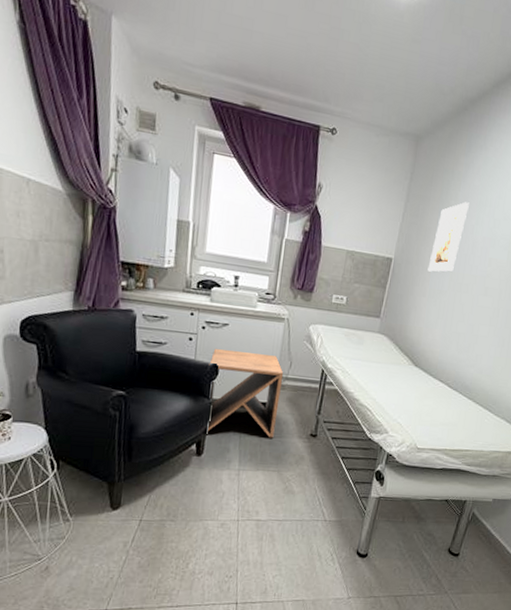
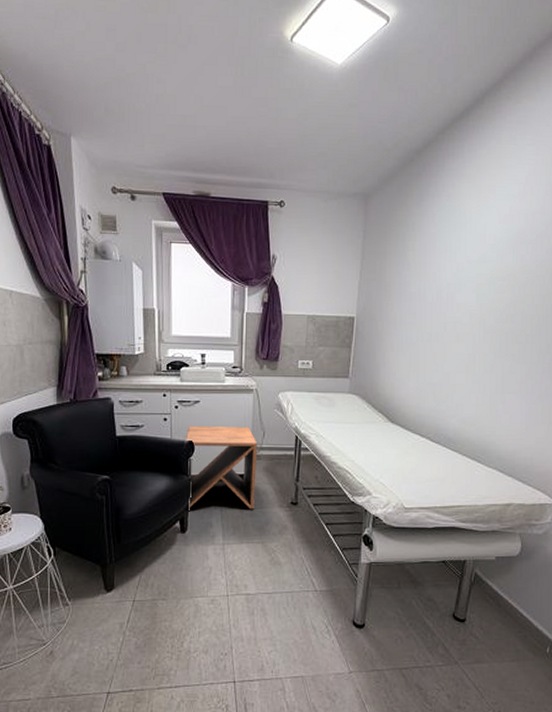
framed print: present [427,202,469,272] -> none [392,251,428,325]

